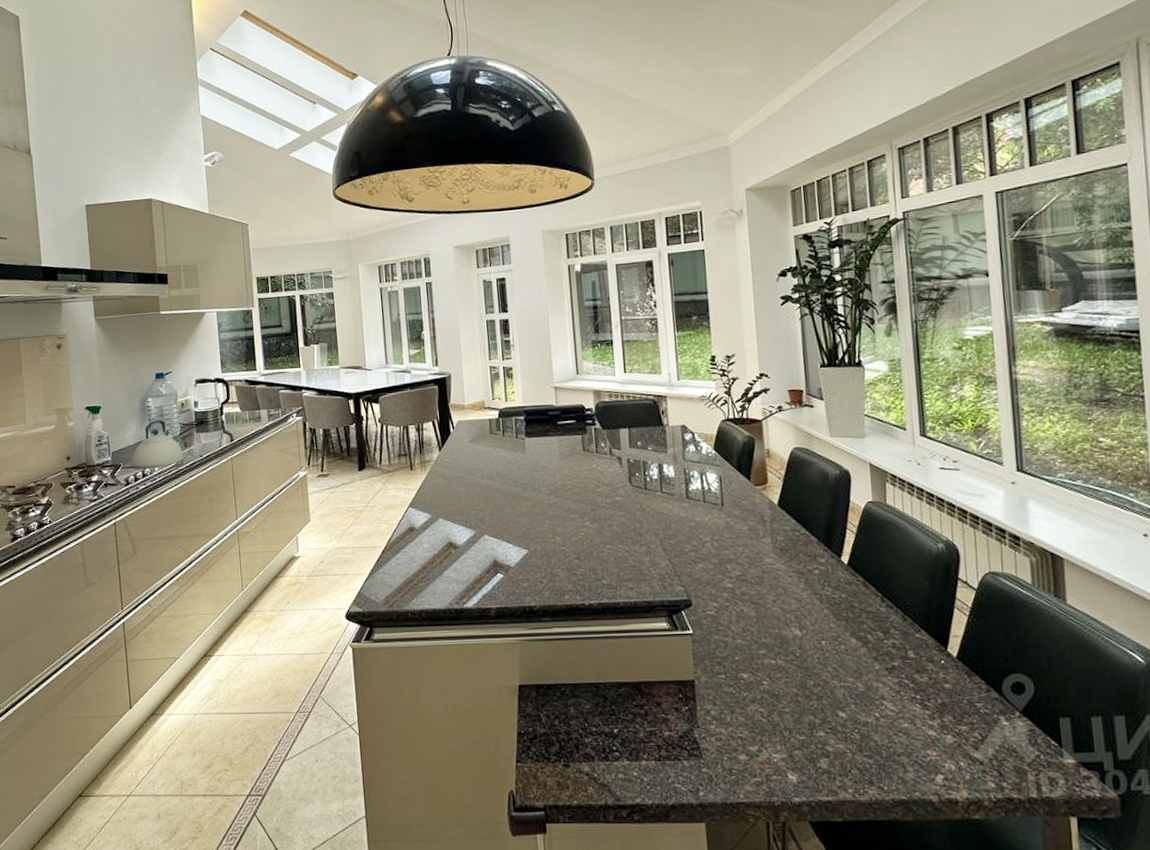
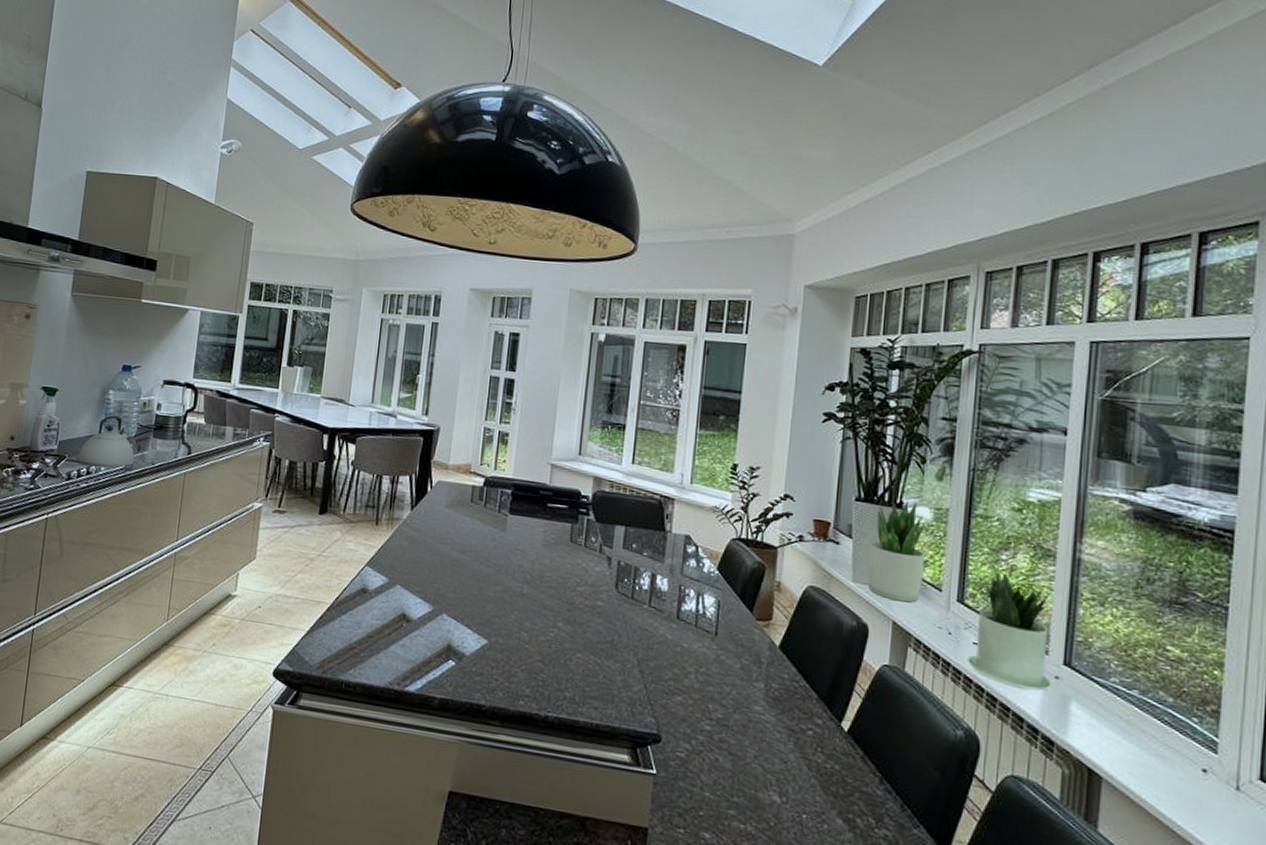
planter: none [839,358,889,446] -> present [867,501,926,603]
planter: none [937,404,1011,499] -> present [968,573,1053,692]

